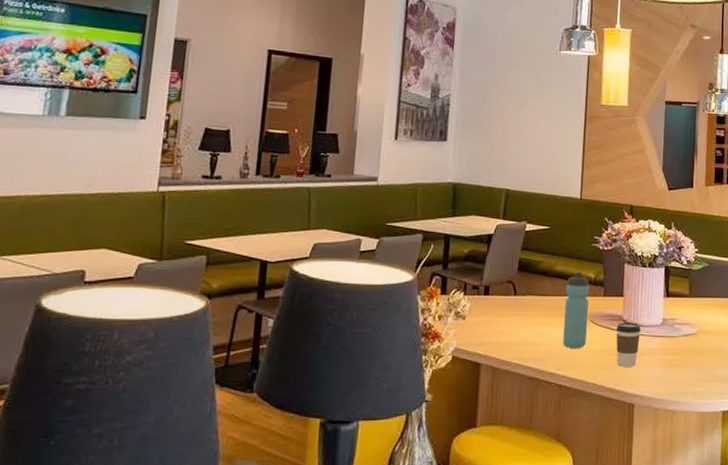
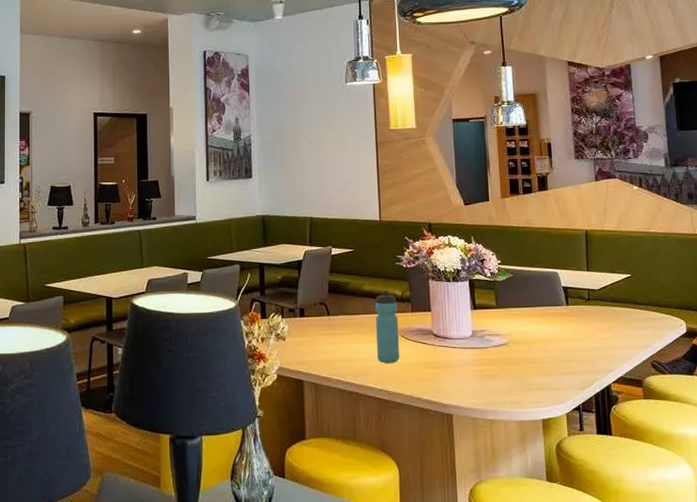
coffee cup: present [616,322,641,367] -> none [427,335,452,379]

